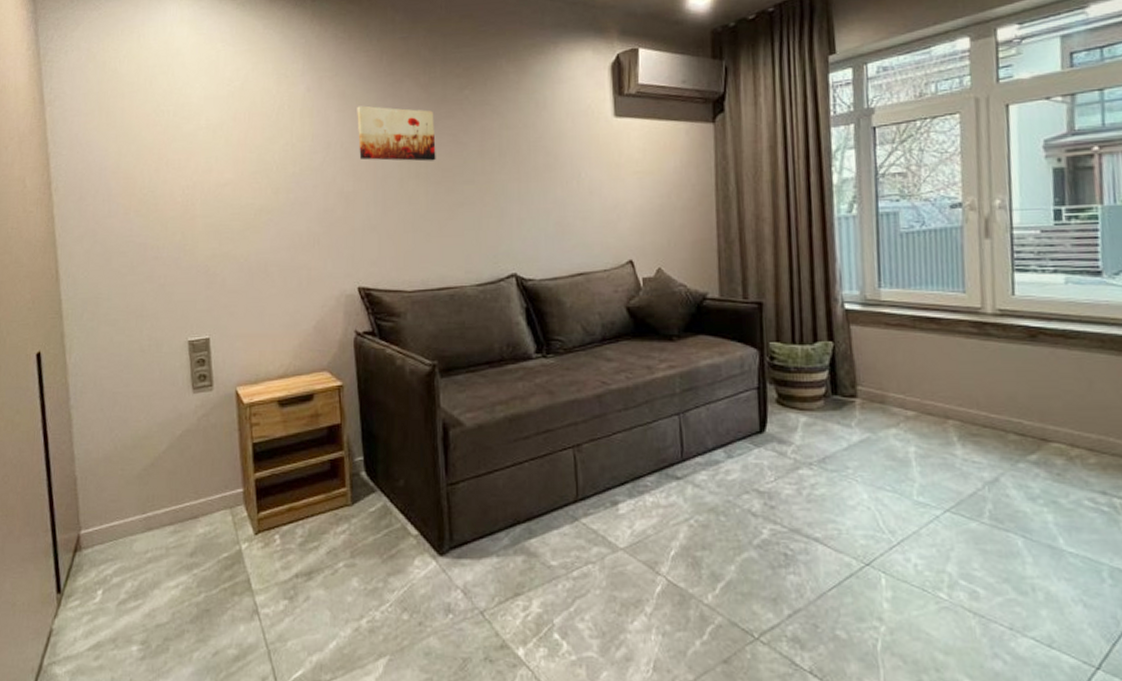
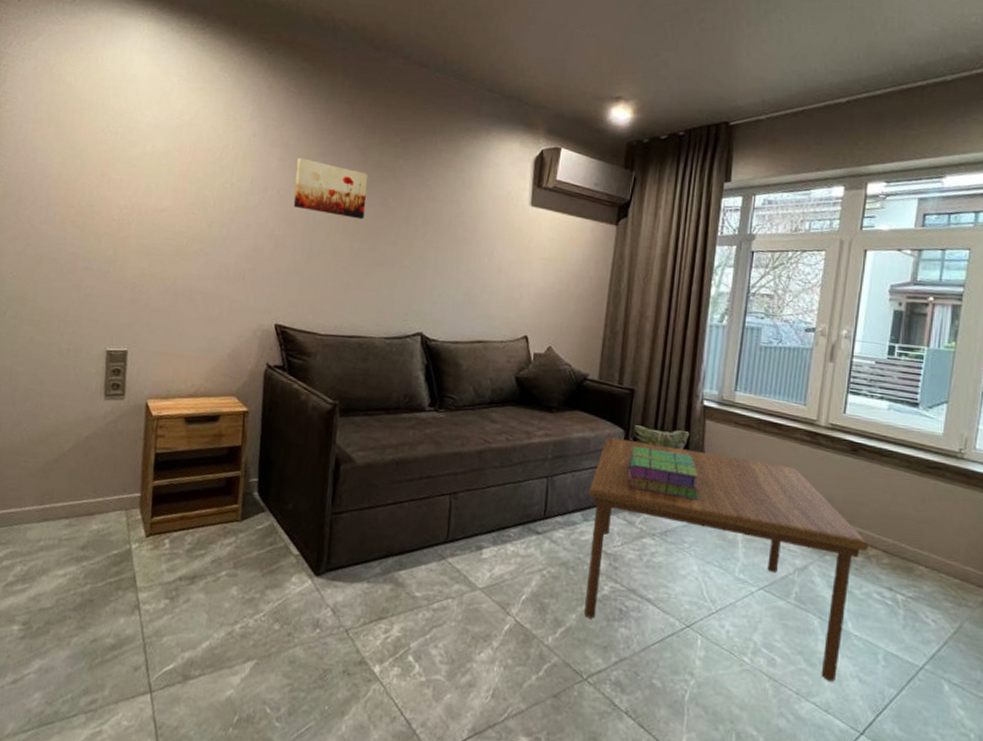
coffee table: none [728,360,1069,610] -> present [584,437,869,682]
stack of books: none [768,366,857,418] -> present [627,446,700,501]

